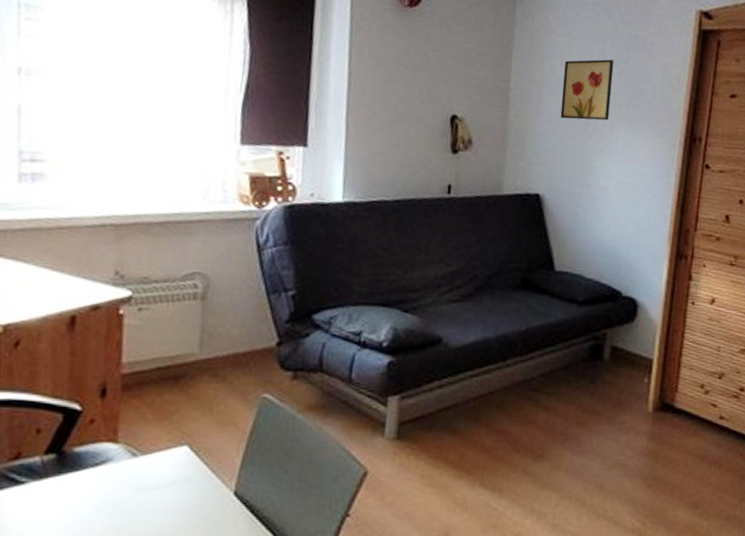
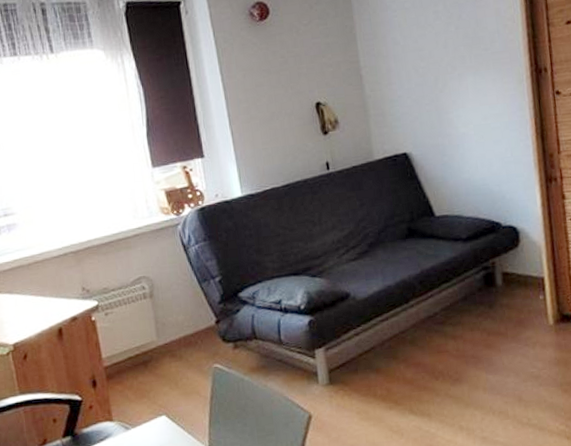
wall art: present [560,59,614,121] -> none [404,19,455,82]

